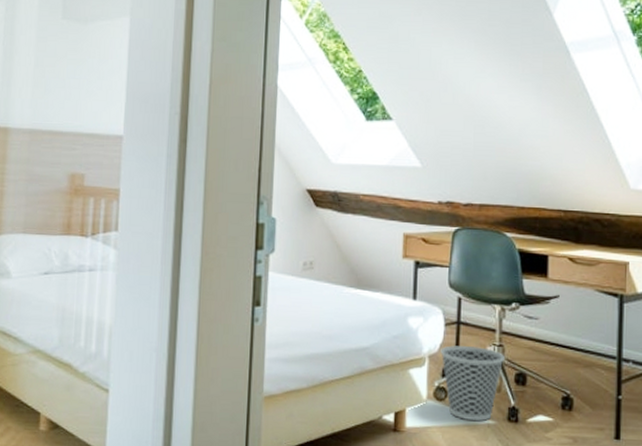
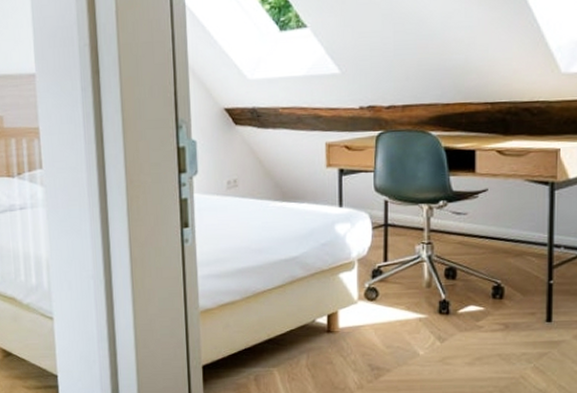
wastebasket: present [440,345,504,421] -> none [369,246,434,316]

